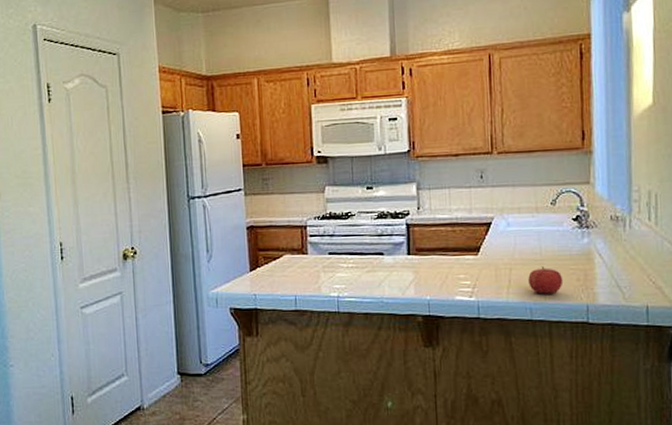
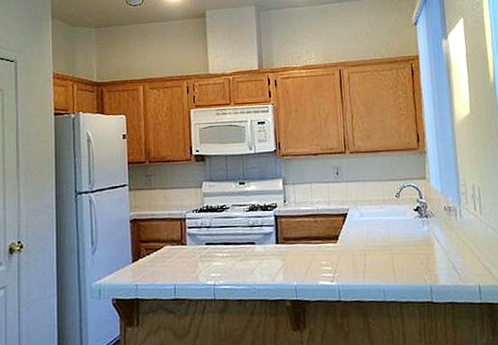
fruit: present [528,266,564,294] -> none [380,252,410,277]

